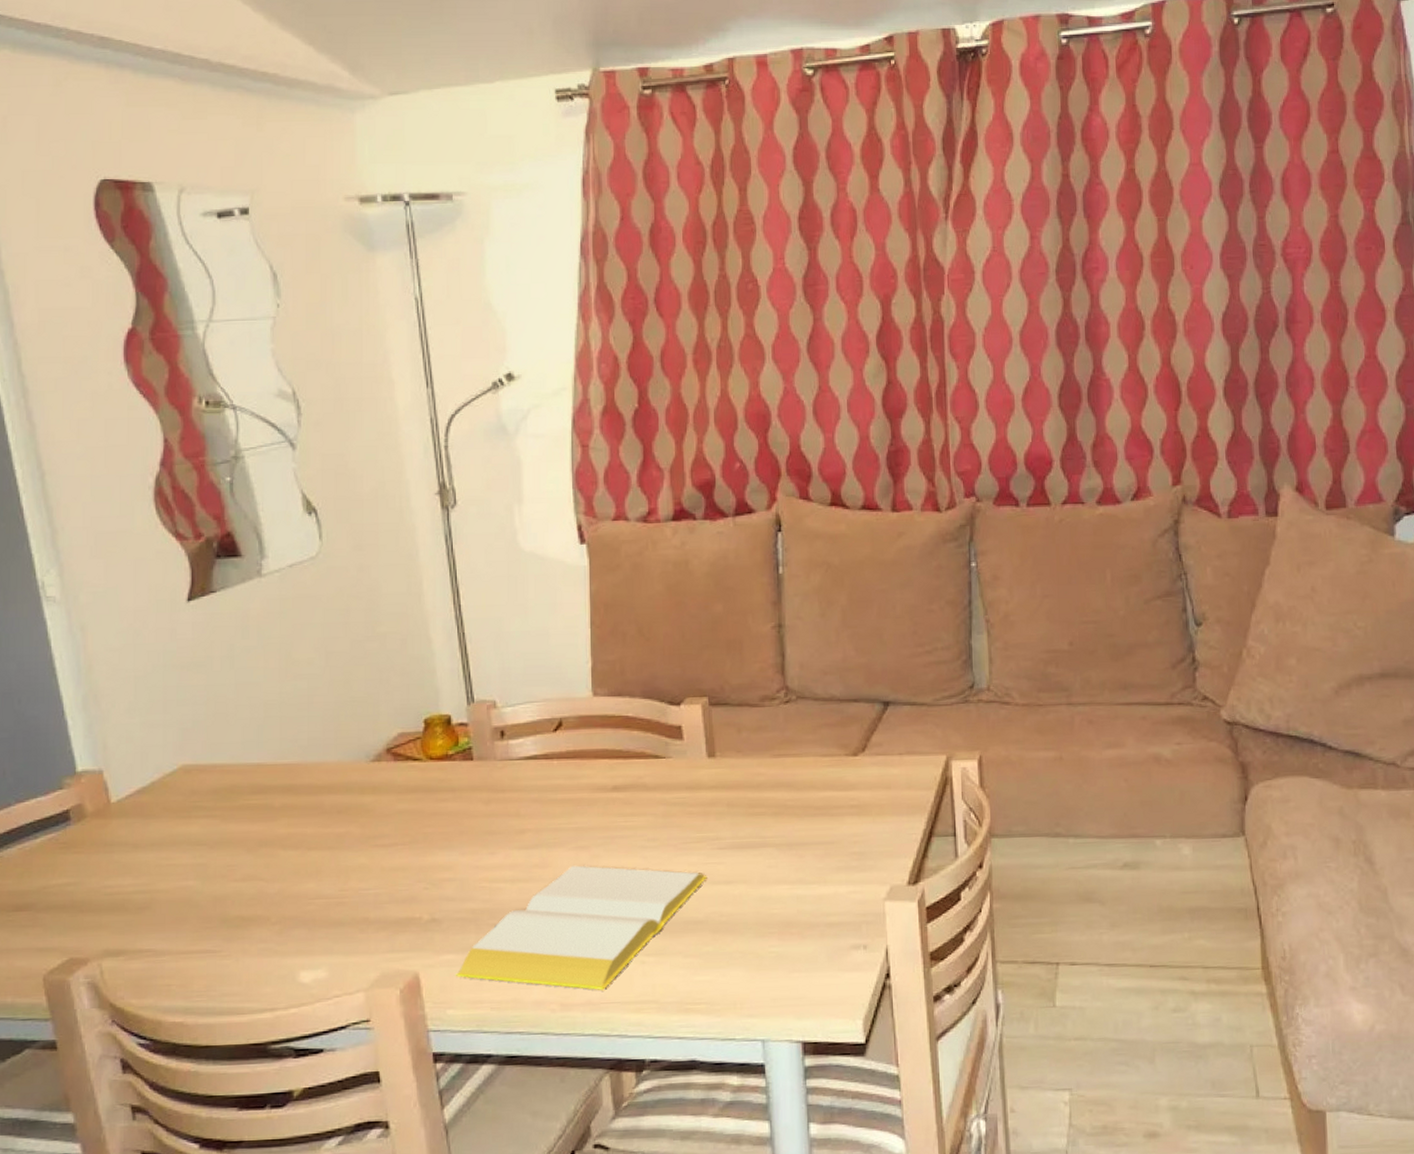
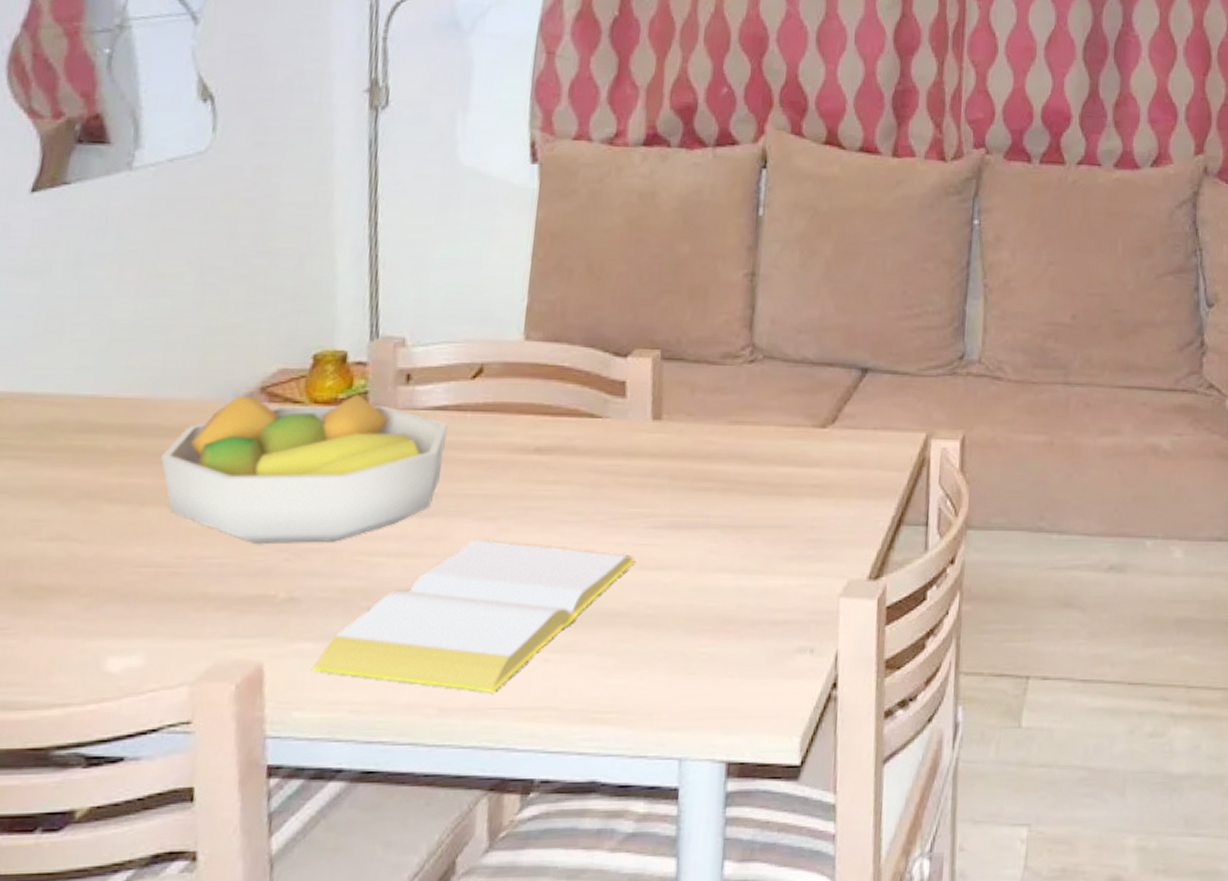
fruit bowl: none [318,750,540,877] -> present [161,394,449,545]

